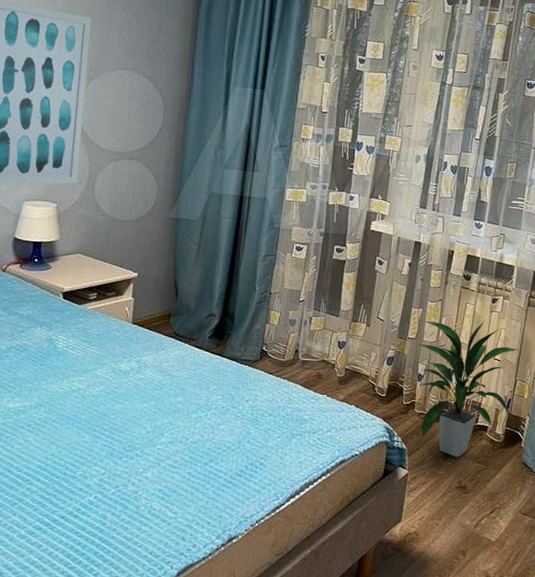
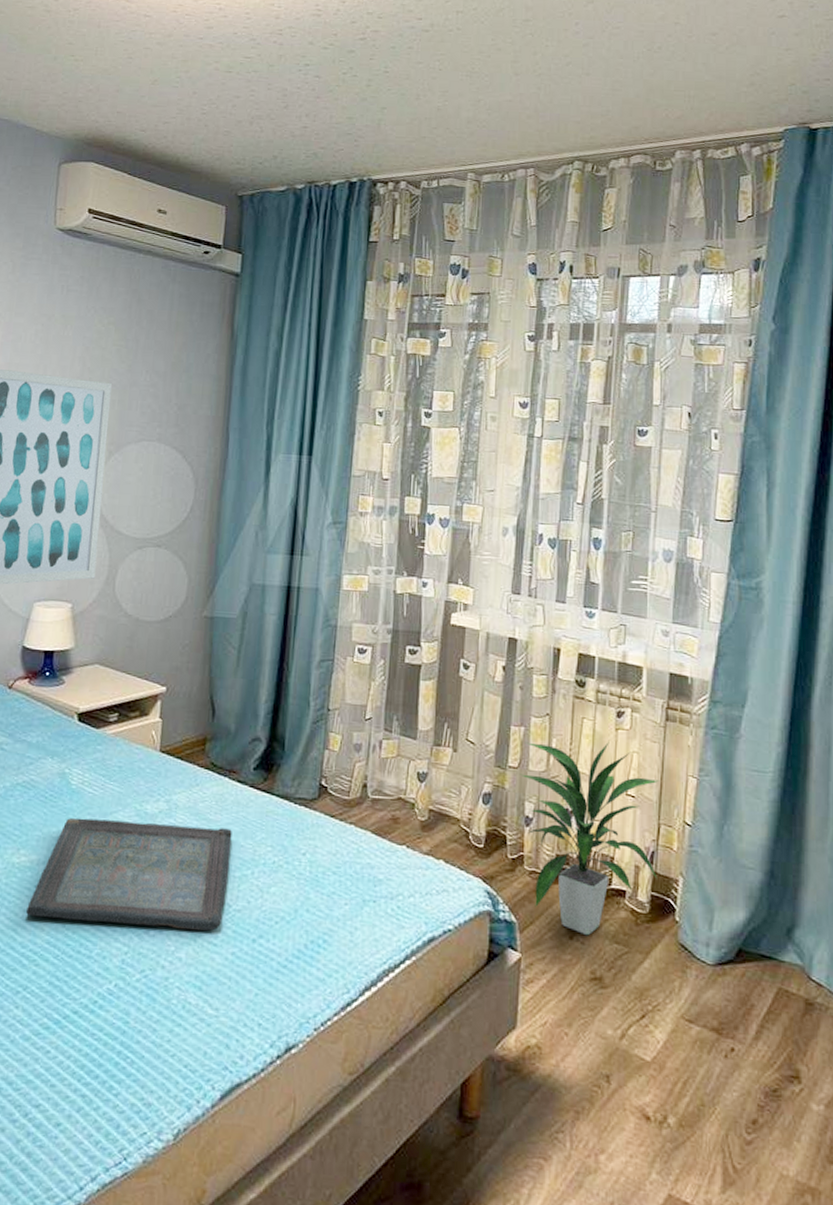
serving tray: none [21,374,191,457] -> present [26,818,232,931]

